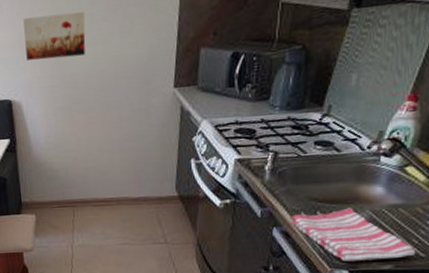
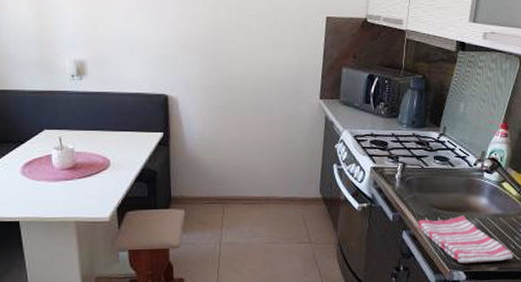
wall art: present [23,12,86,61] -> none [185,21,243,61]

